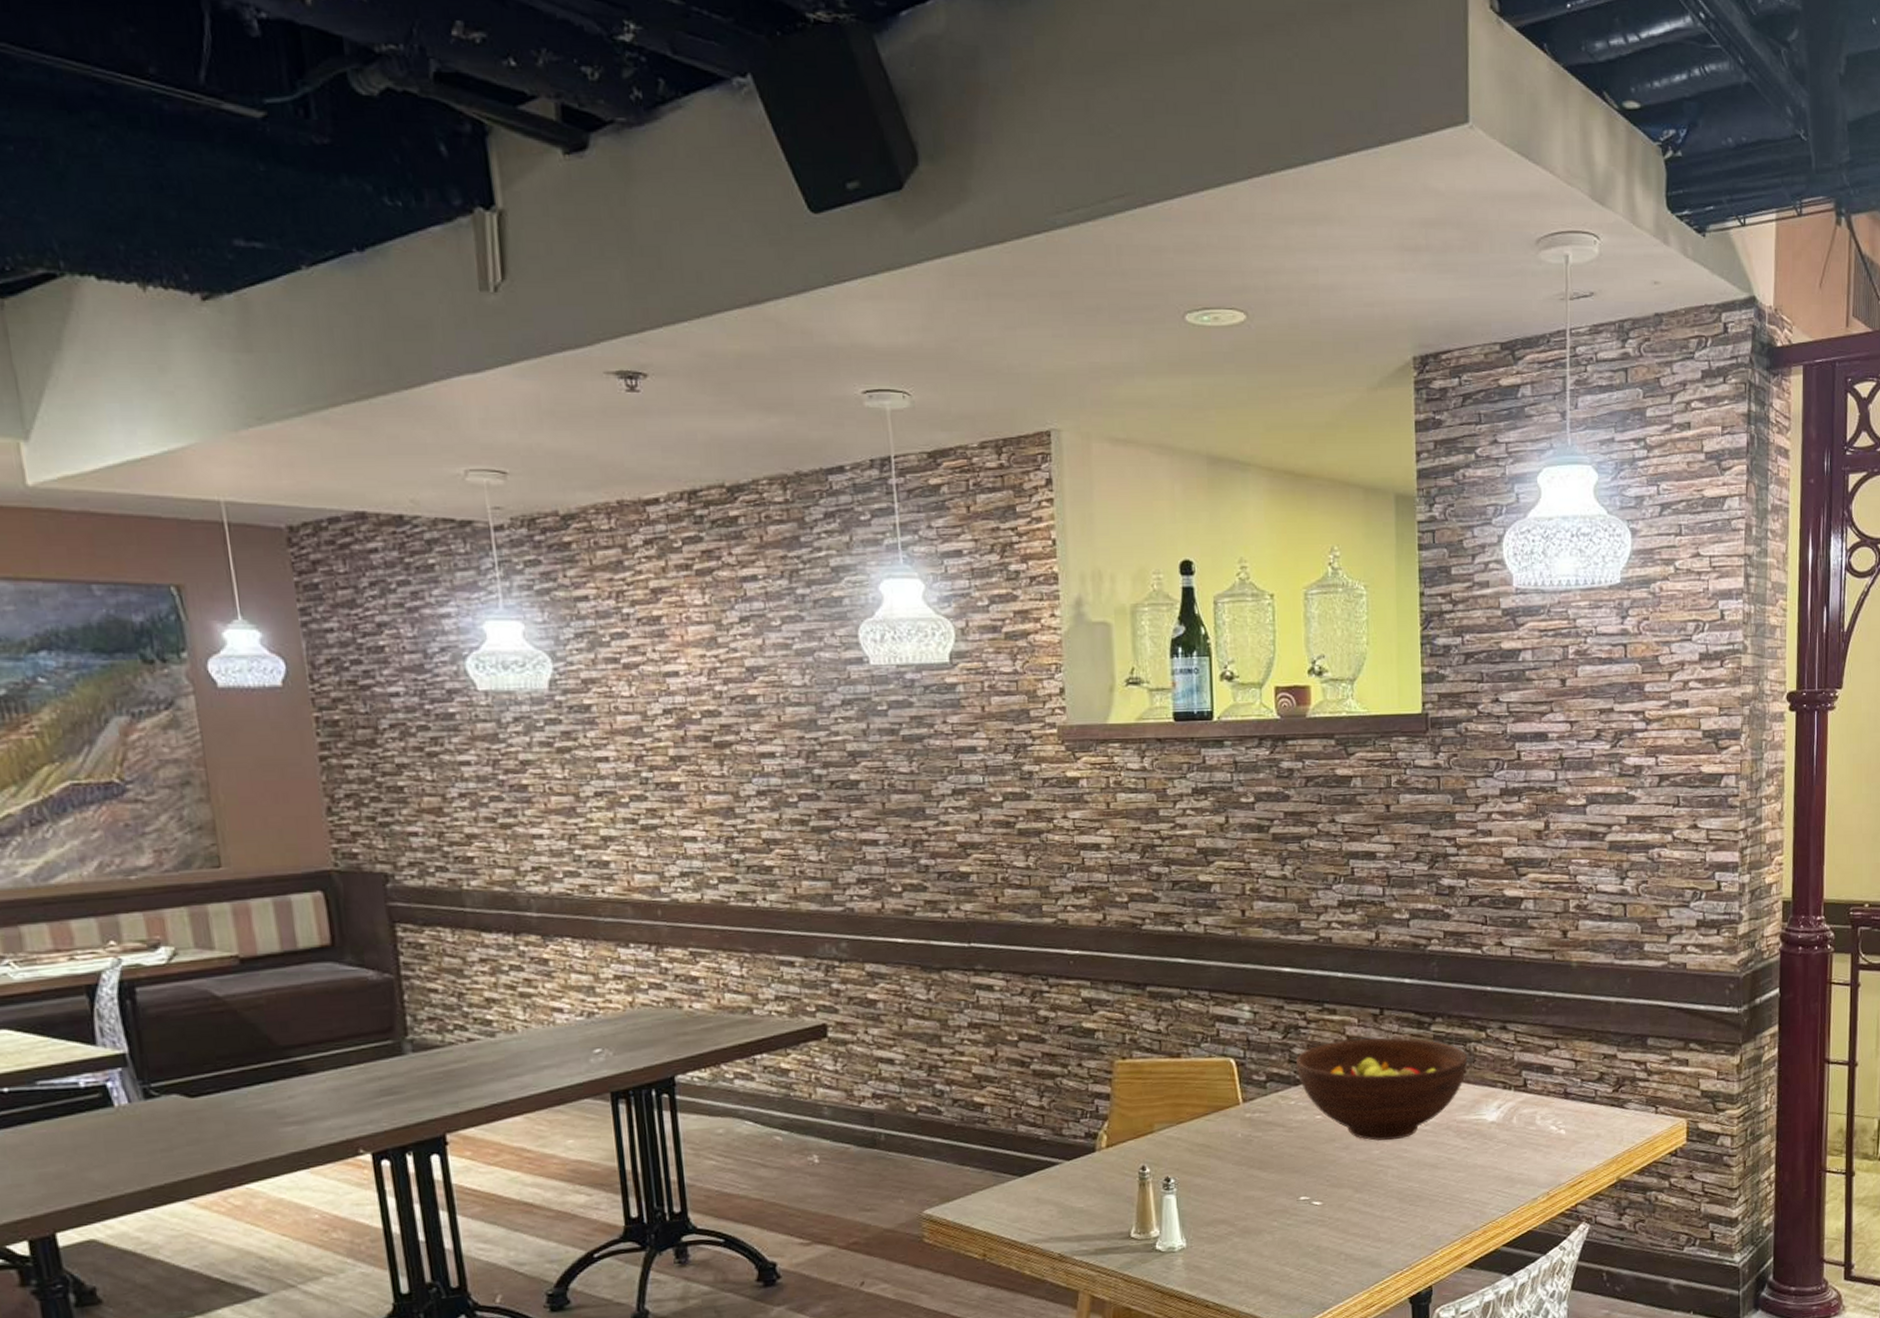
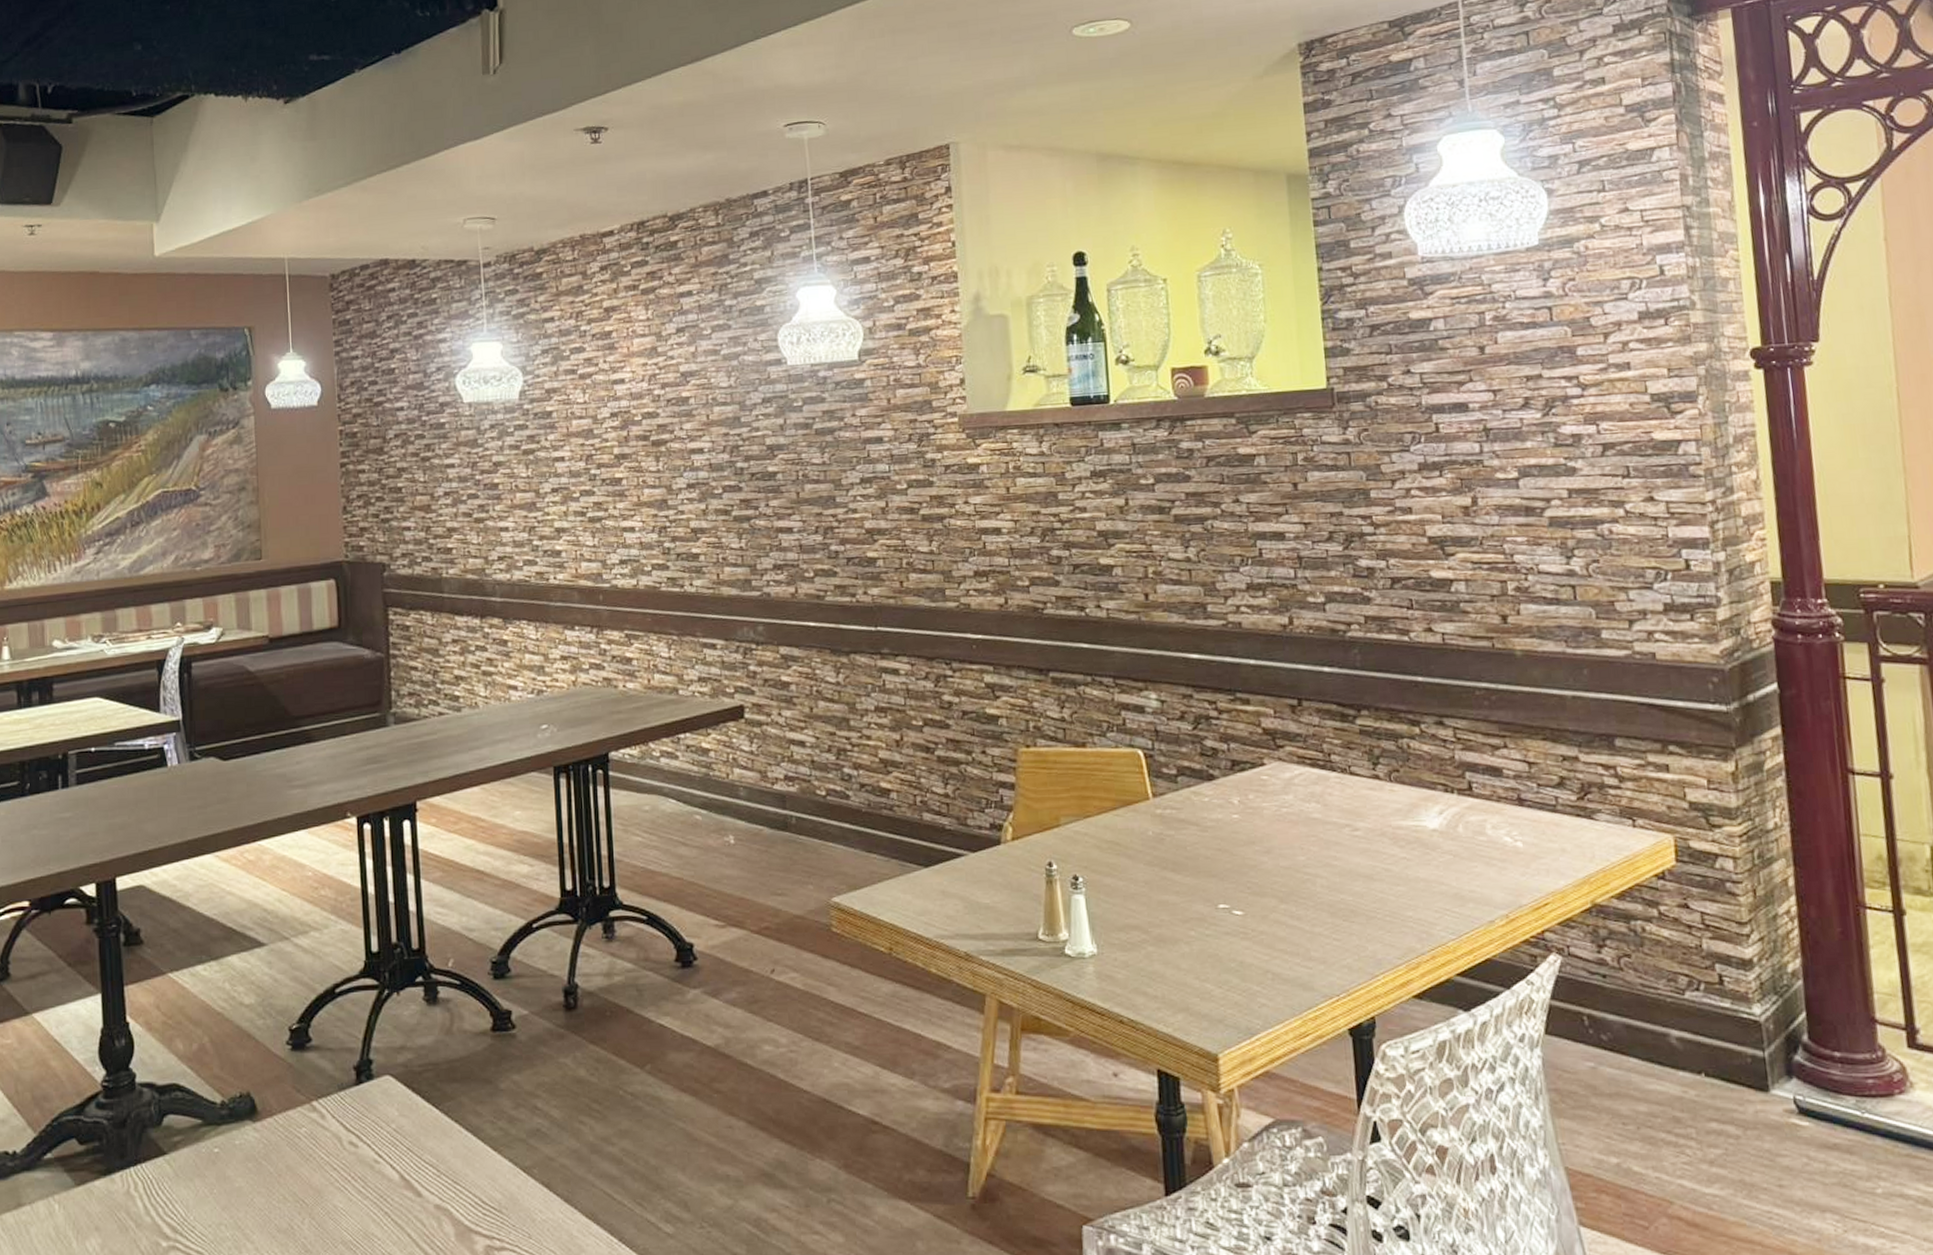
fruit bowl: present [1295,1037,1468,1141] -> none [1208,731,1401,846]

